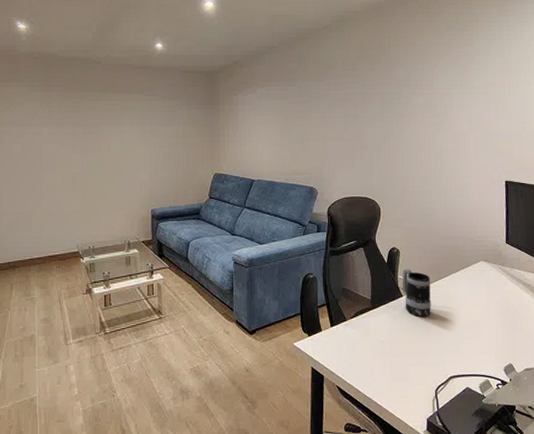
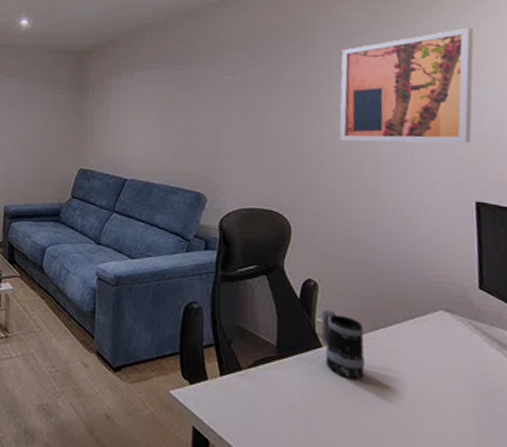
wall art: none [415,49,507,140] -> present [340,27,474,143]

